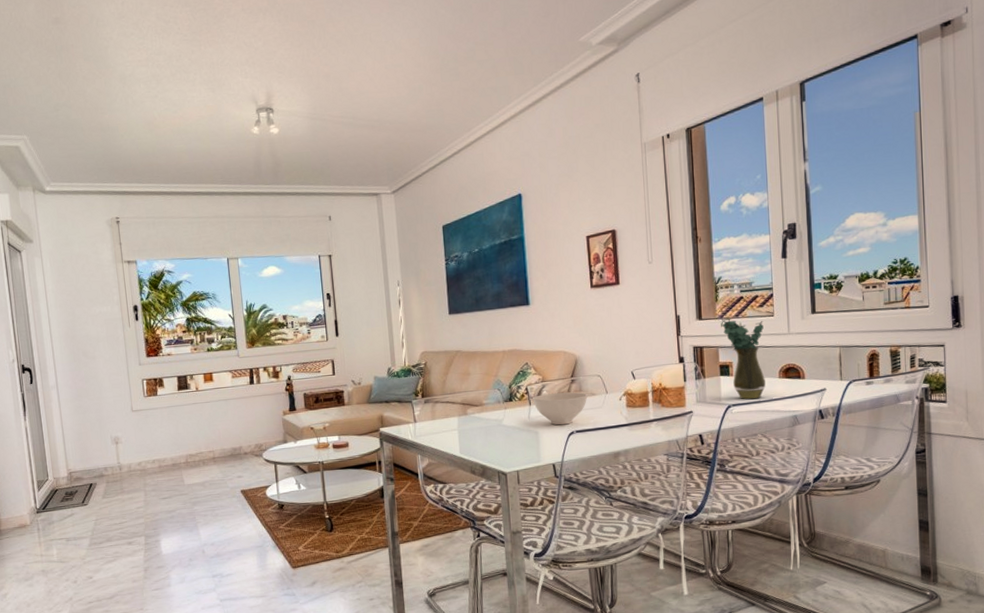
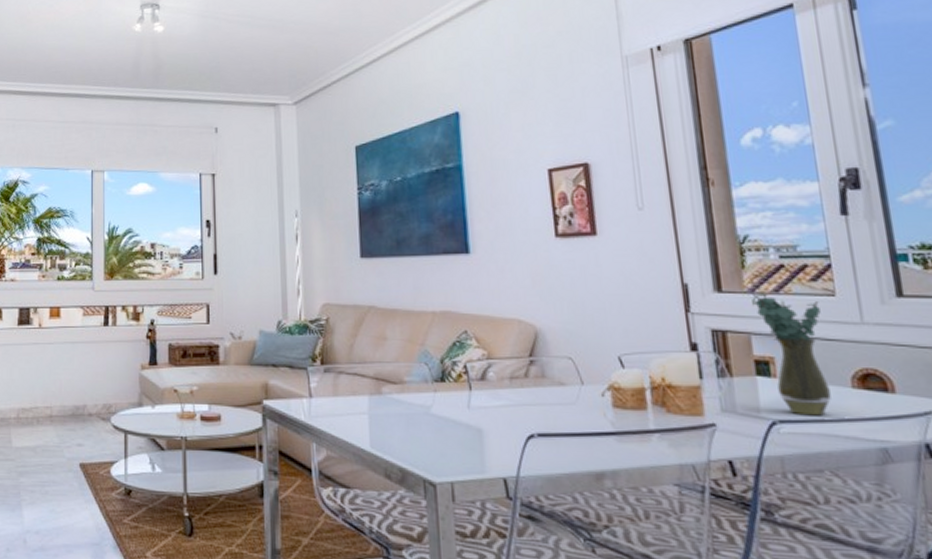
bowl: present [531,392,588,426] -> none [472,377,554,424]

